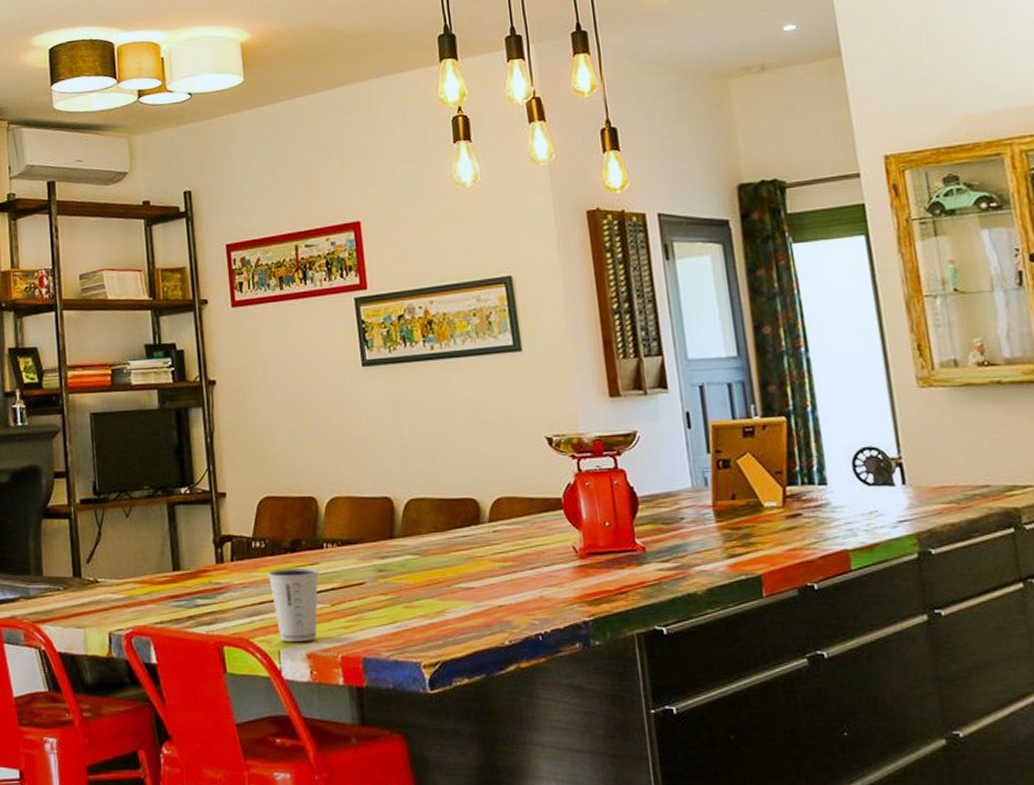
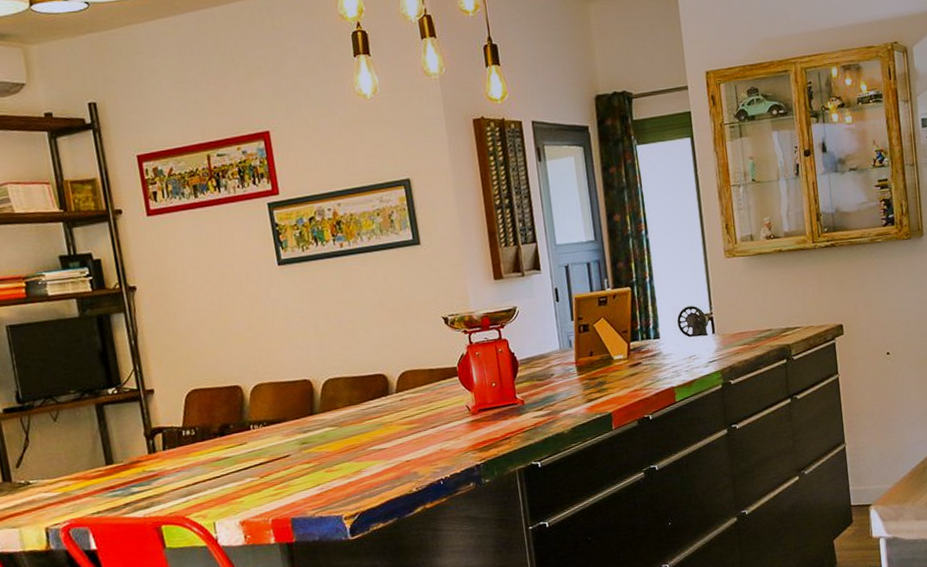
dixie cup: present [267,567,319,642] -> none [199,447,249,514]

